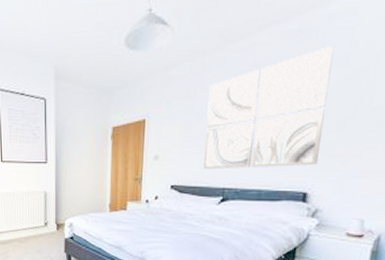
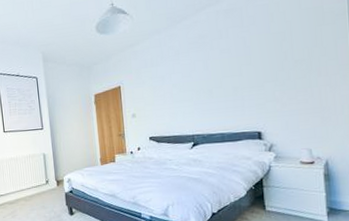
wall art: present [203,46,334,170] -> none [167,19,263,122]

